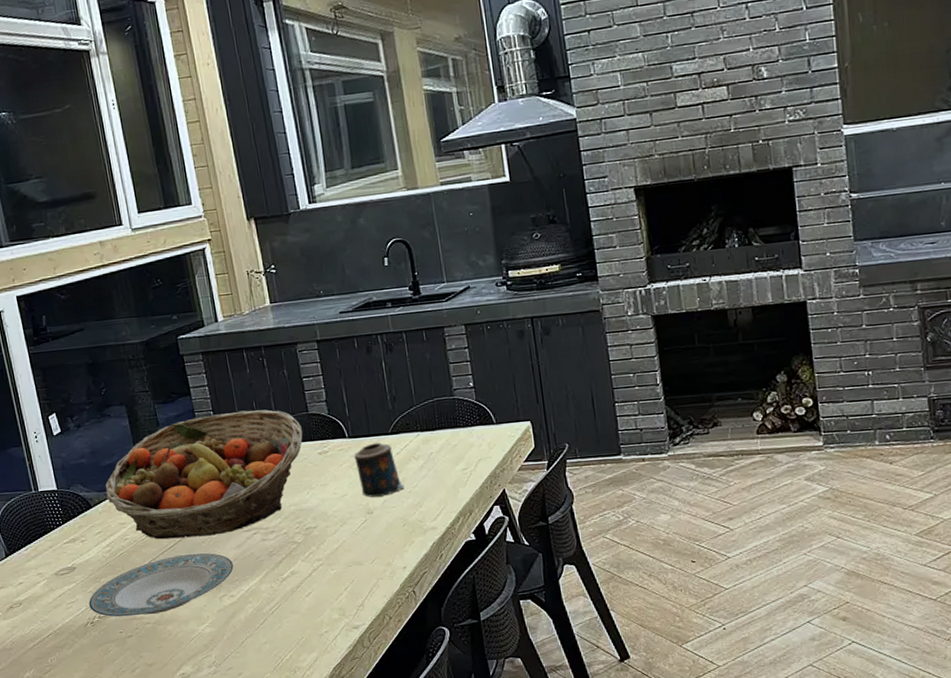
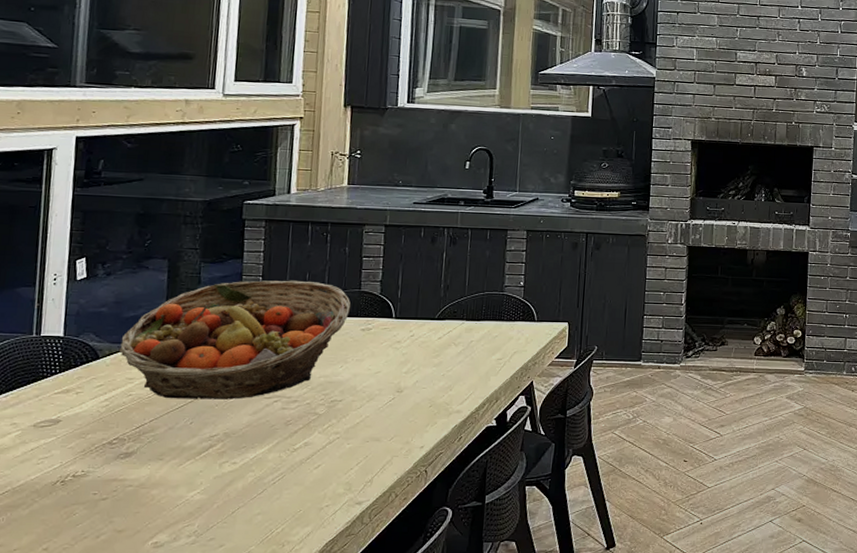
plate: present [88,553,234,617] -> none [64,416,244,477]
candle: present [354,442,405,497] -> none [396,326,439,377]

